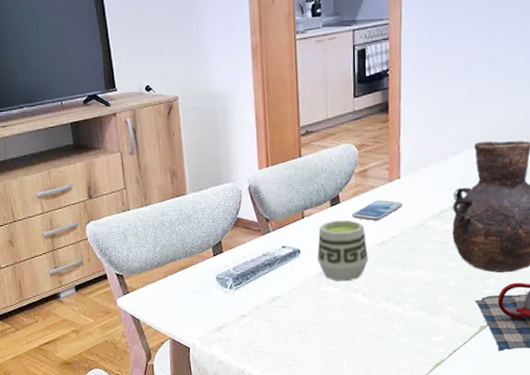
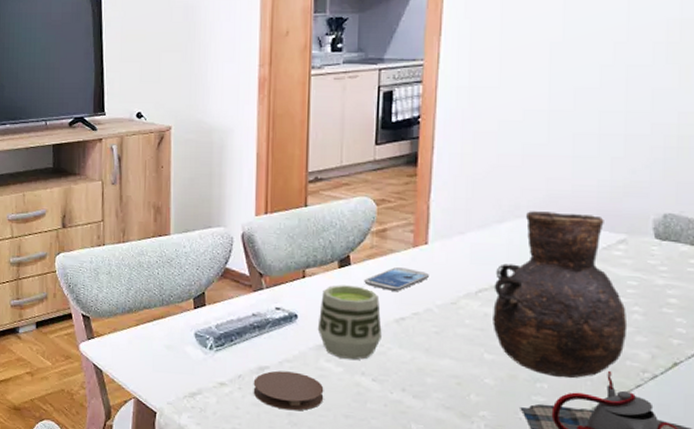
coaster: none [268,297,326,330] -> present [253,370,324,411]

